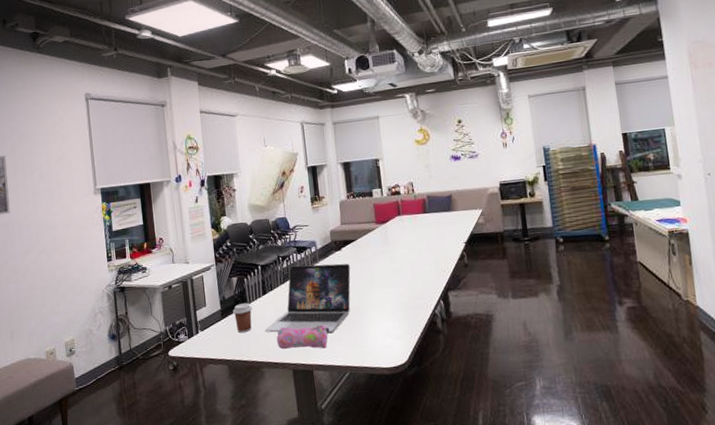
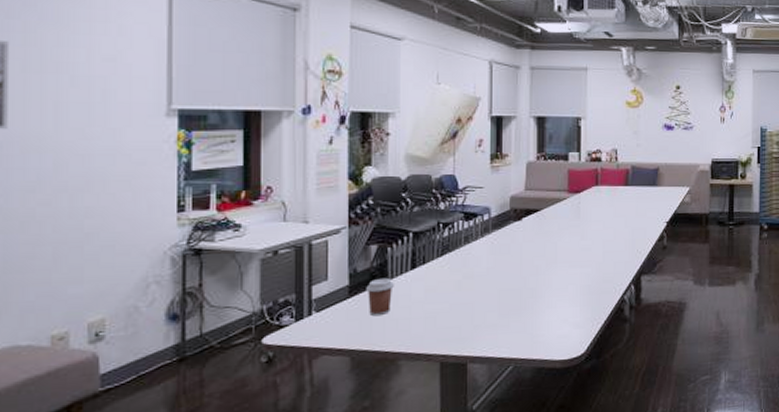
laptop: present [265,263,351,333] -> none [408,235,530,318]
pencil case: present [276,325,330,350] -> none [422,308,495,338]

